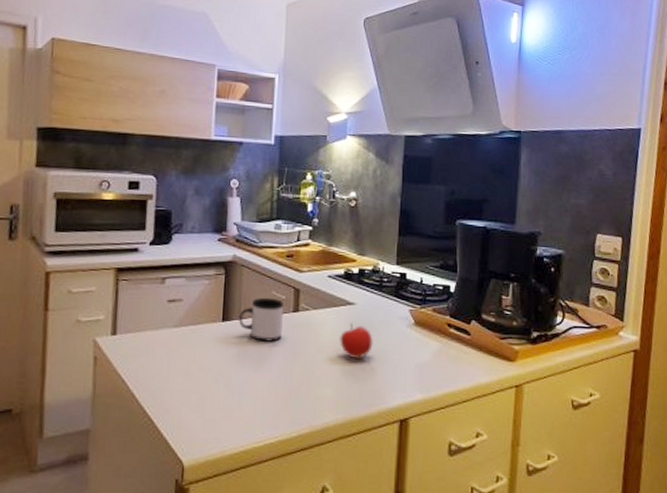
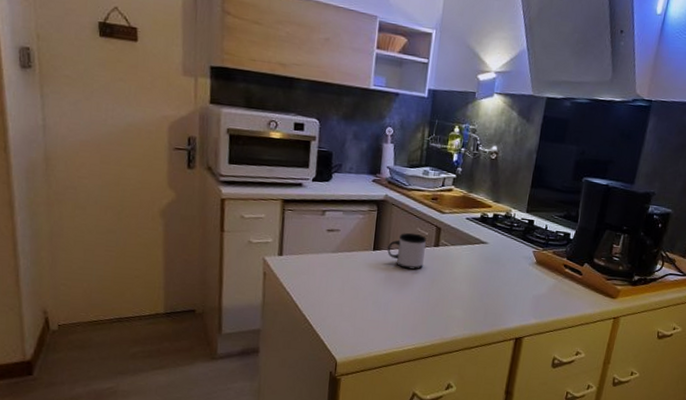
fruit: present [340,322,373,358] -> none [471,258,500,288]

